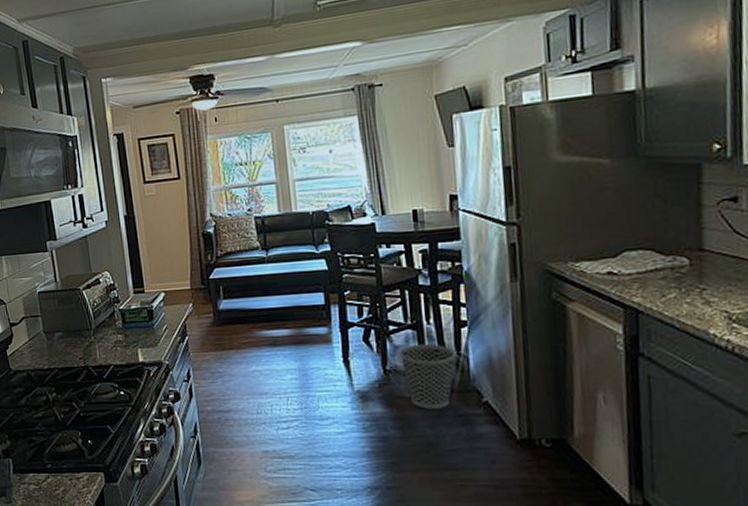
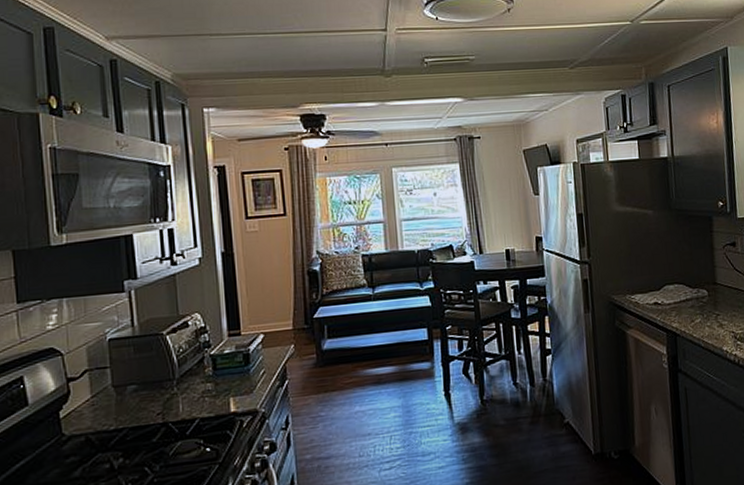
wastebasket: present [399,343,457,409] -> none [494,372,543,435]

